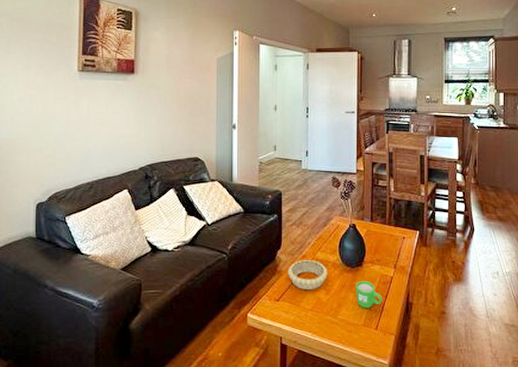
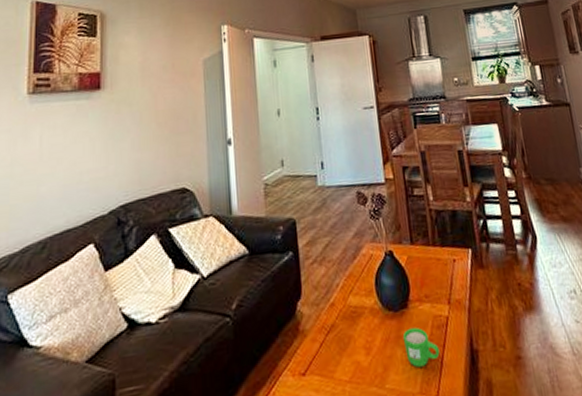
decorative bowl: present [288,259,327,290] -> none [313,307,366,353]

